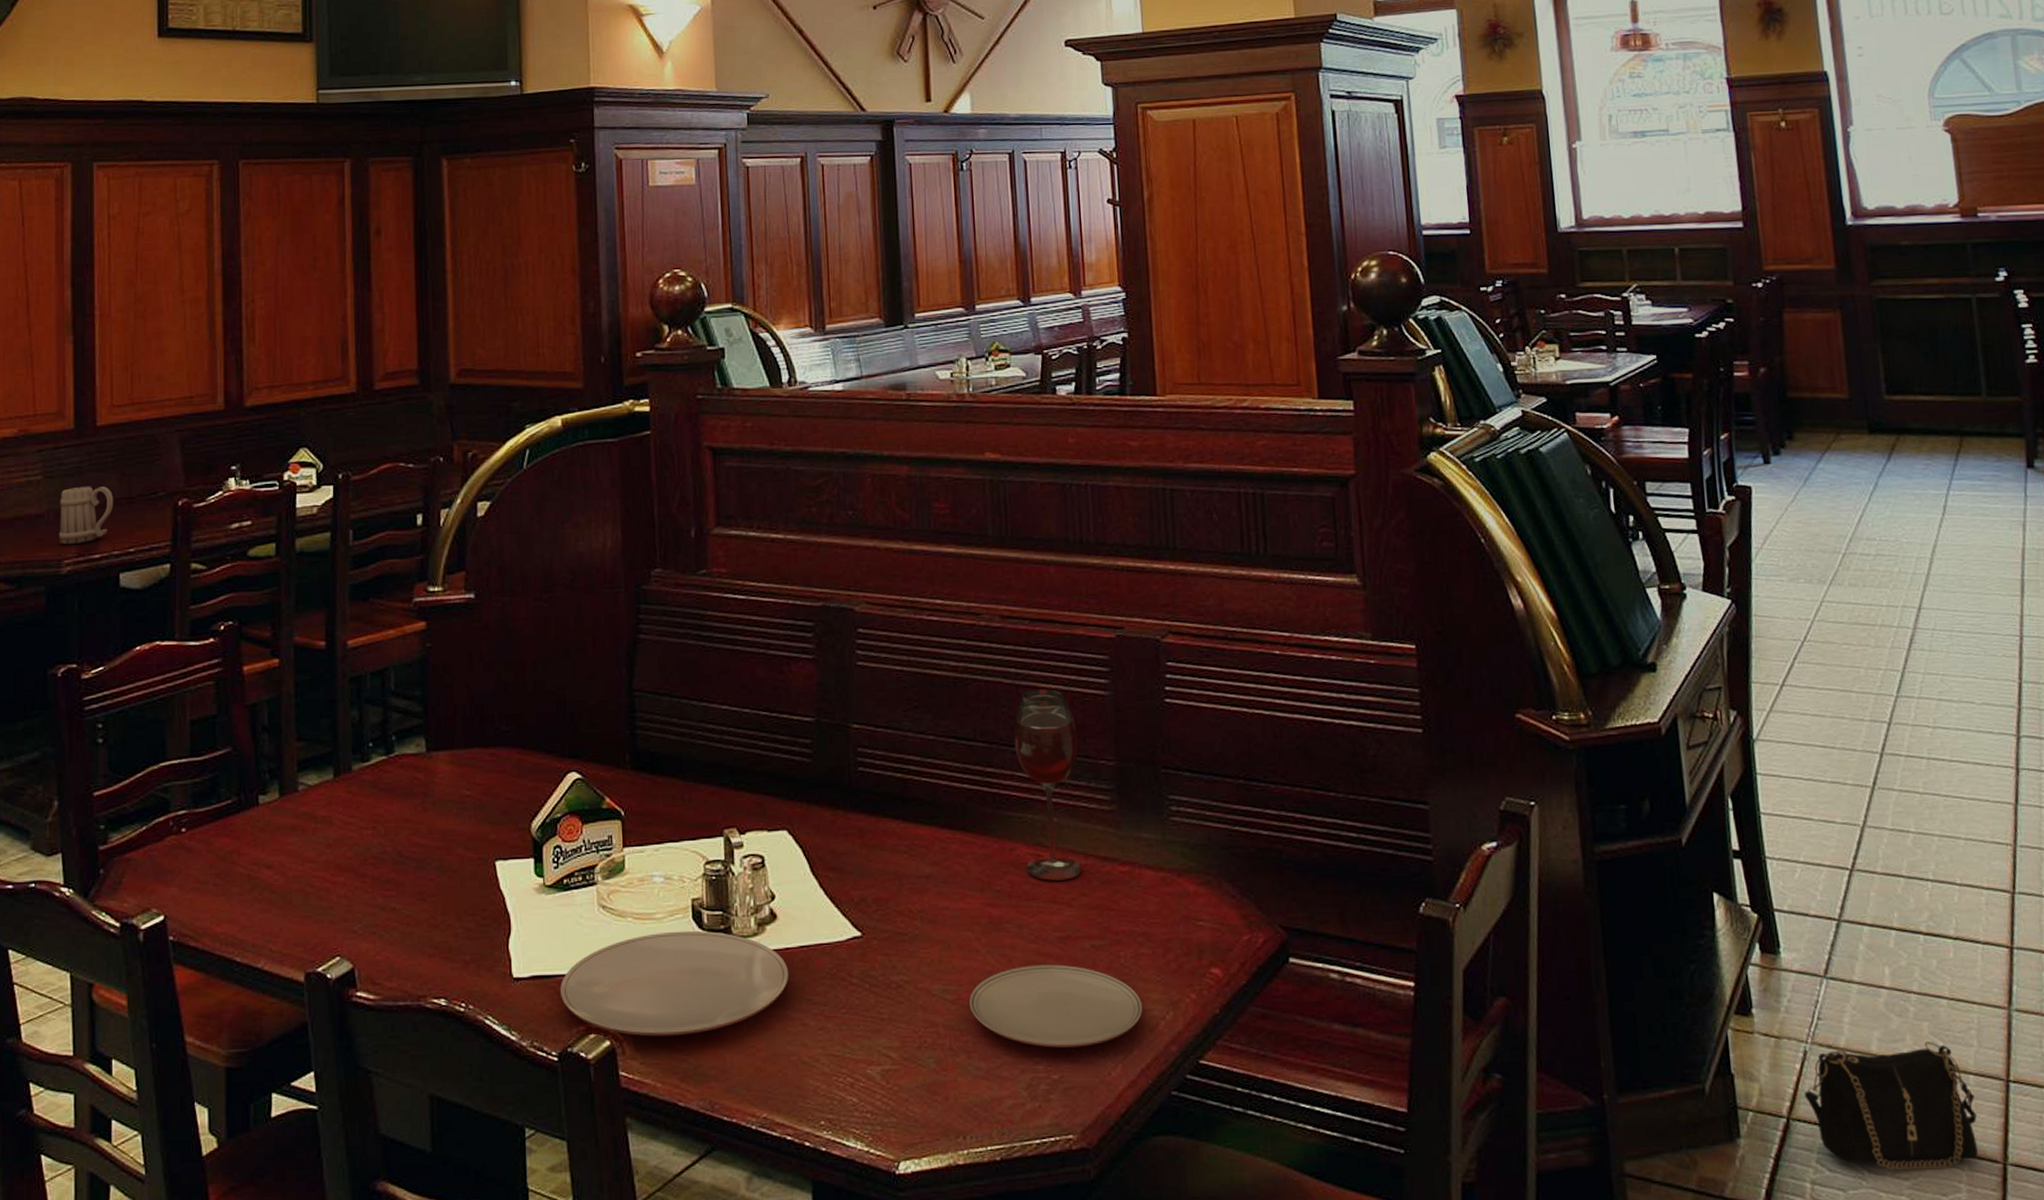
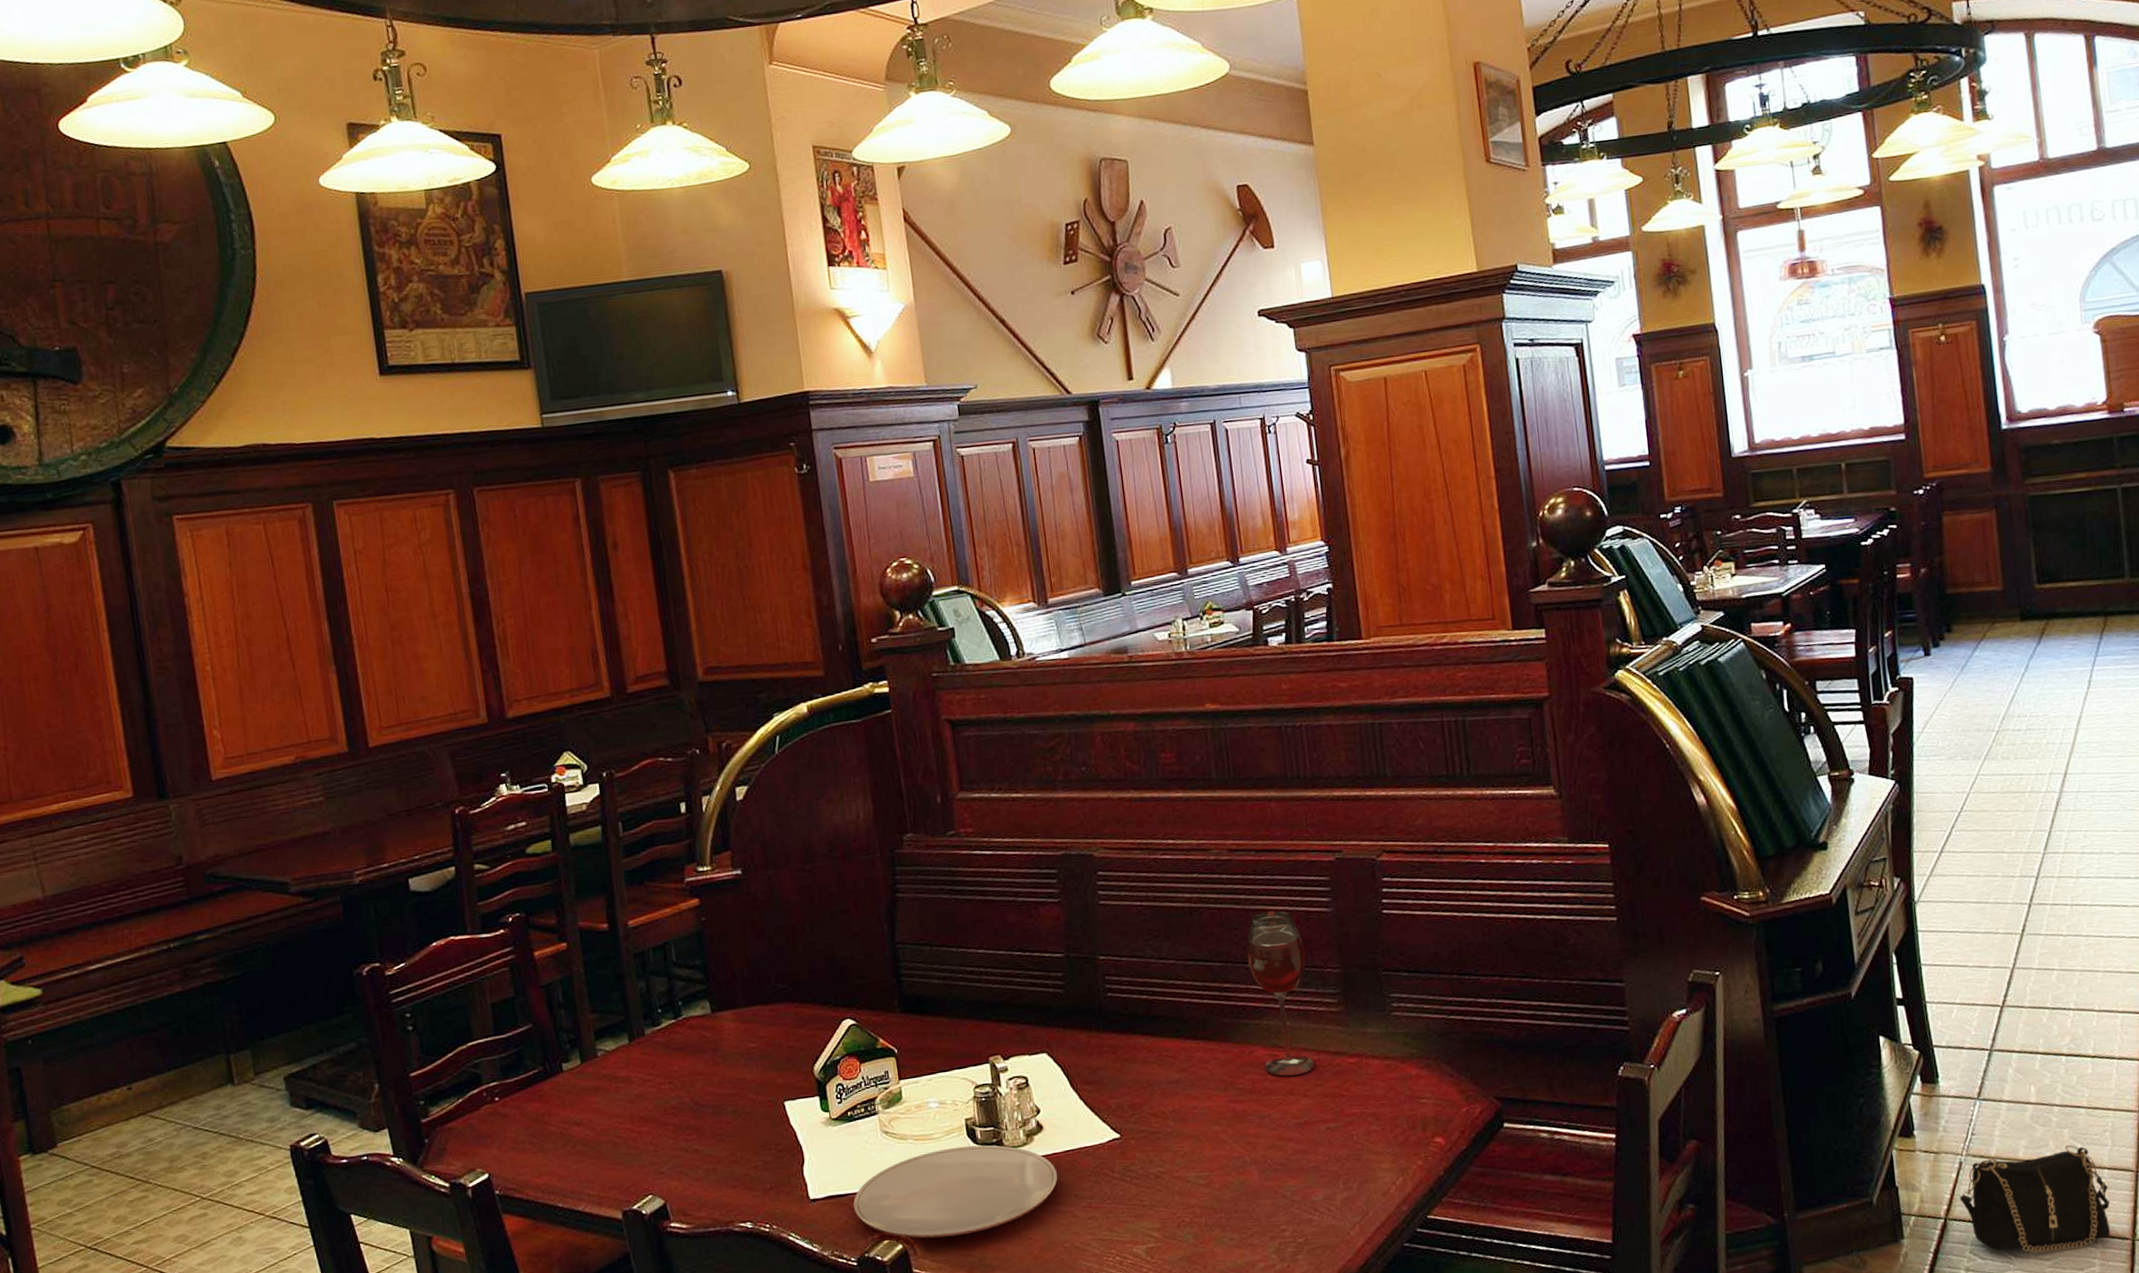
beer mug: present [59,486,114,545] -> none [343,802,395,858]
plate: present [969,964,1143,1048] -> none [1220,1146,1376,1217]

